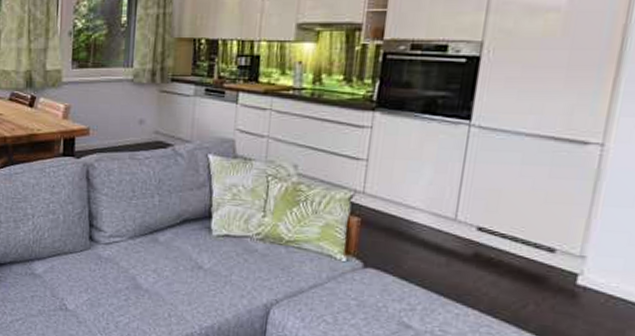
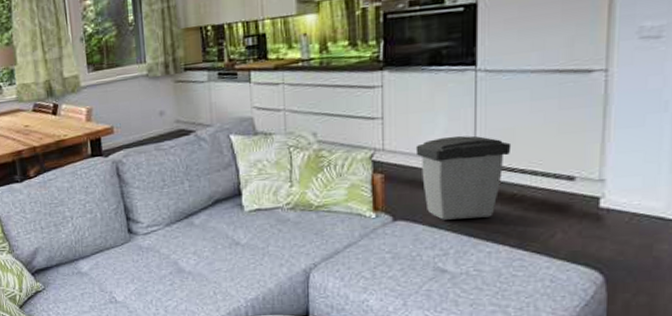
trash can: none [396,189,496,278] -> present [415,135,512,220]

